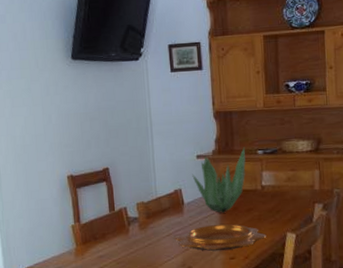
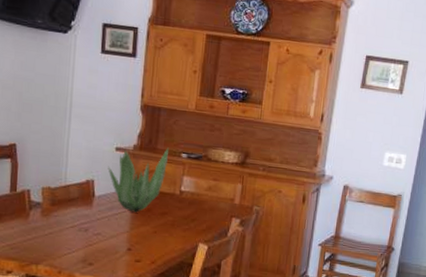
decorative bowl: present [173,224,267,251] -> none [77,223,178,252]

